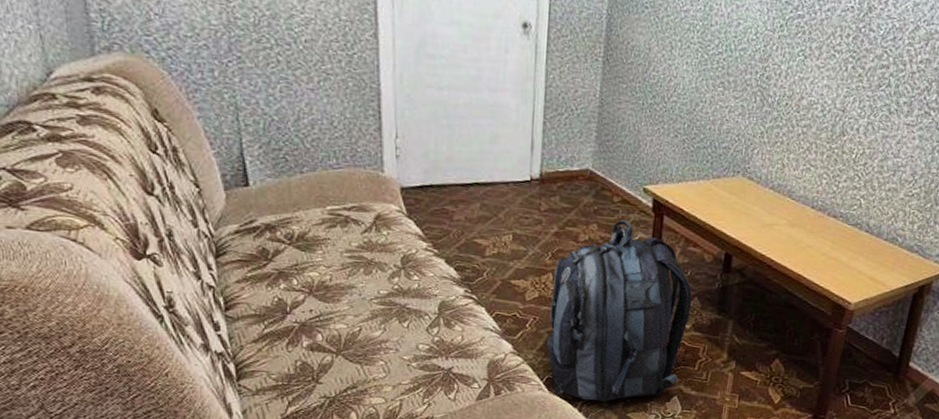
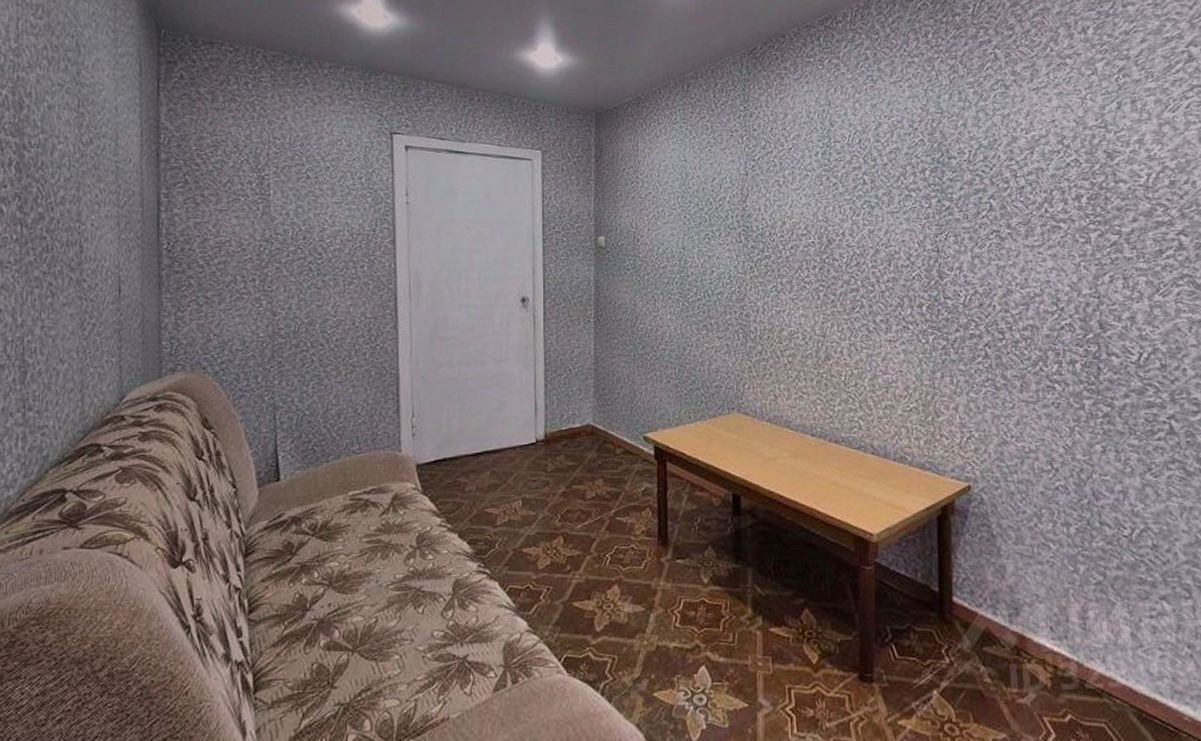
backpack: present [547,220,693,402] -> none [562,471,707,681]

